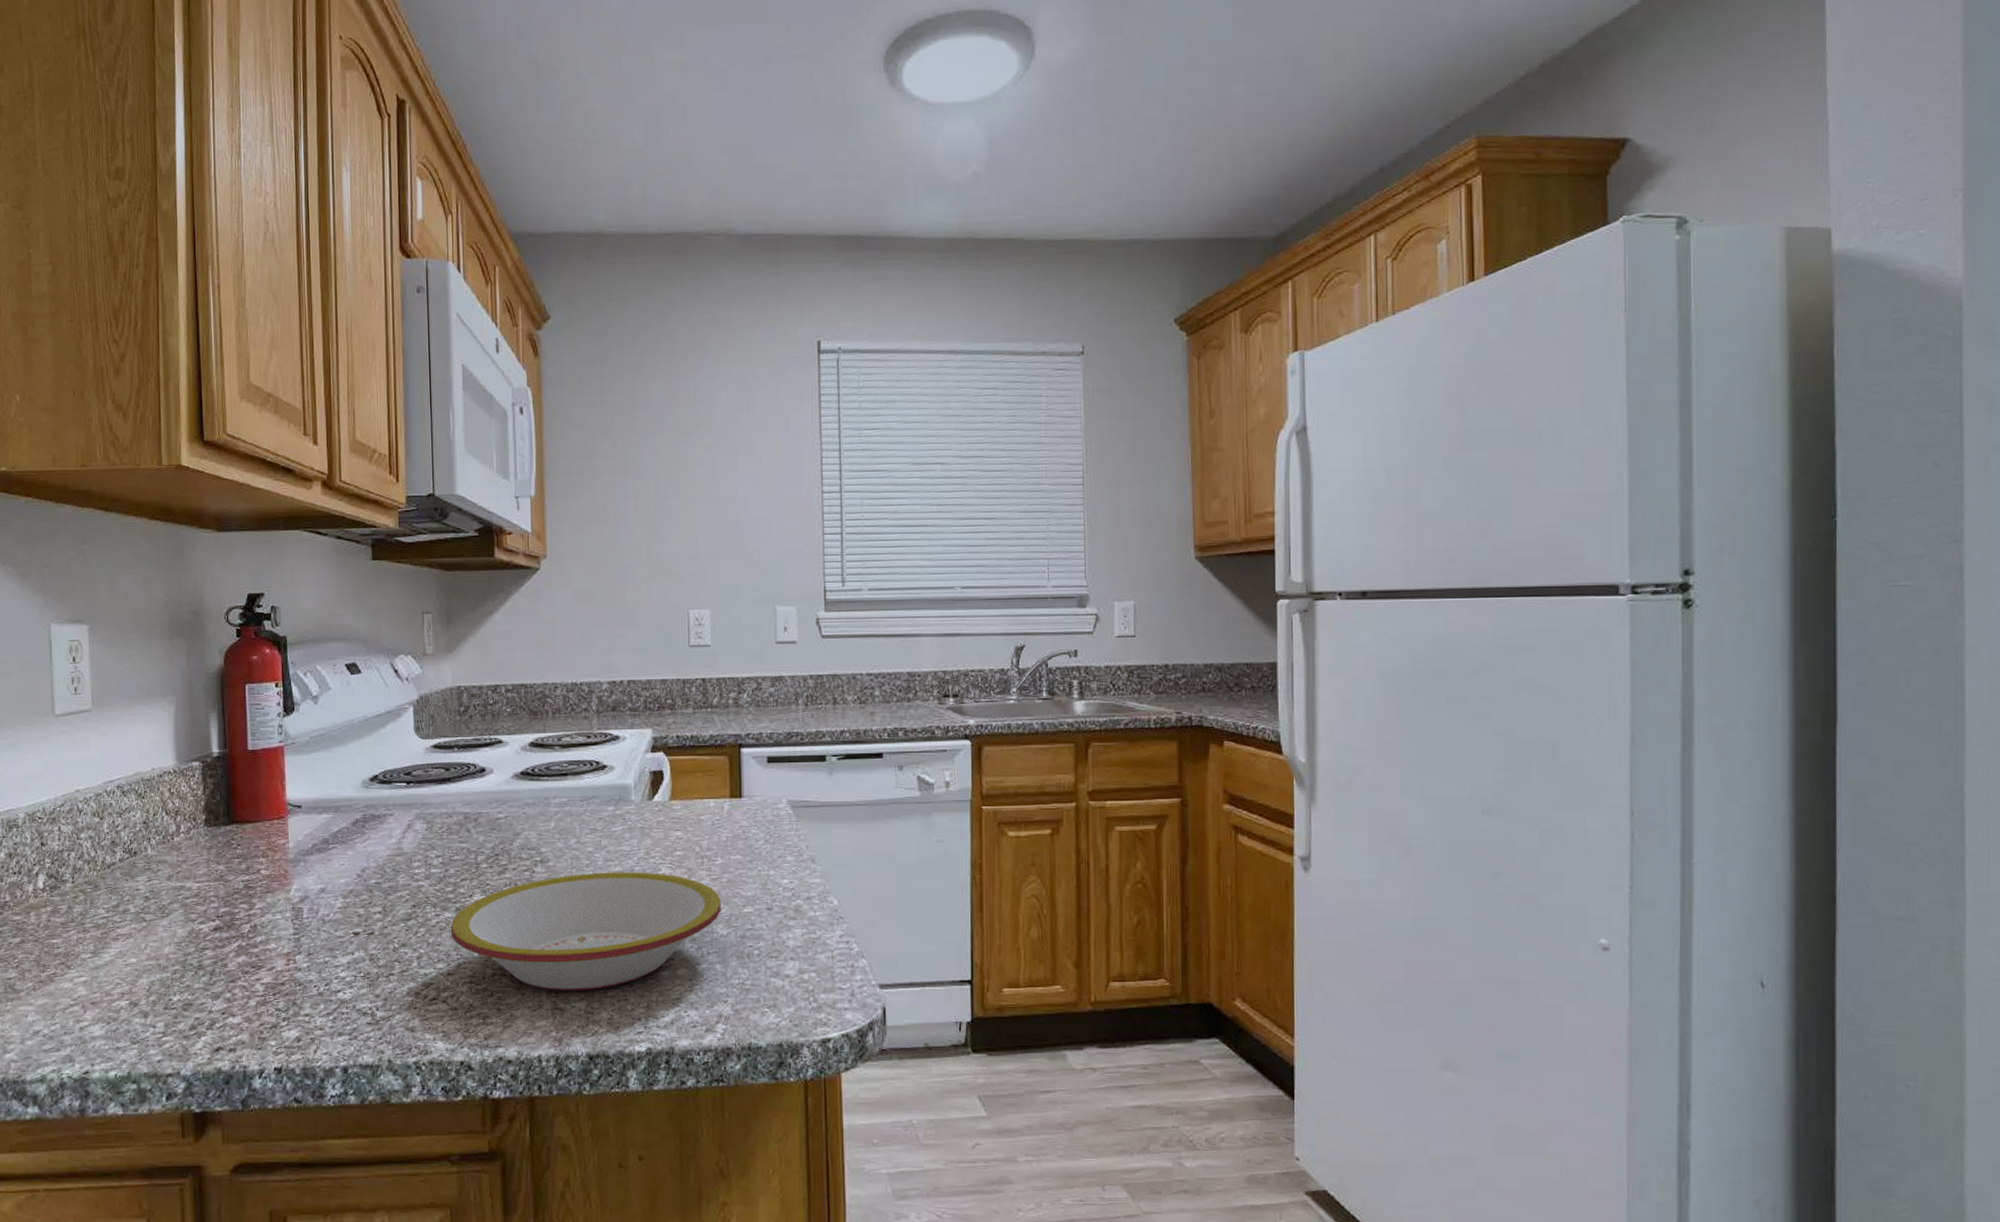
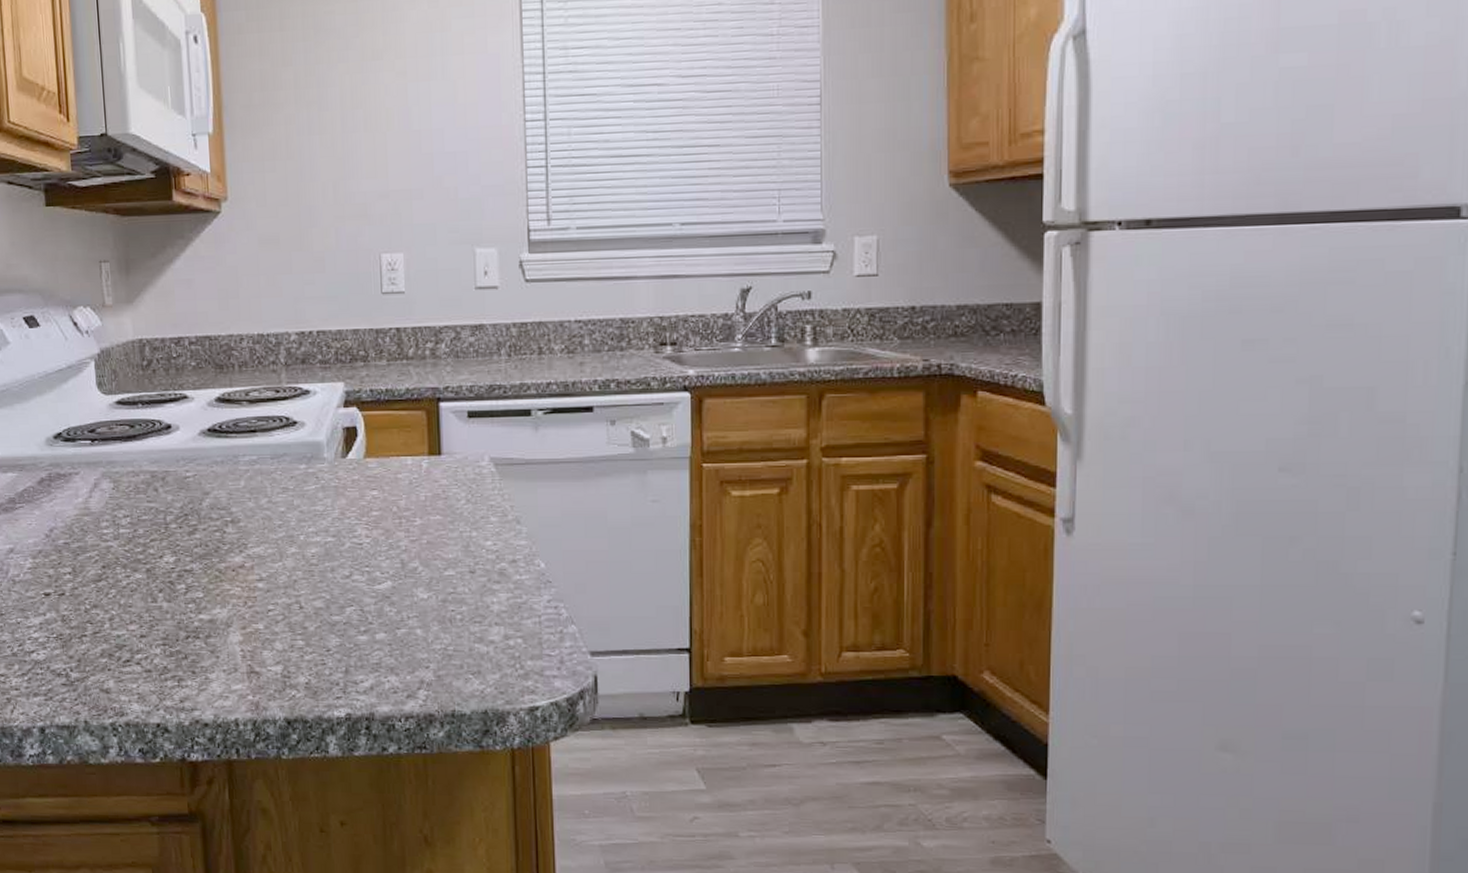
bowl: present [450,872,721,991] -> none [141,532,421,655]

